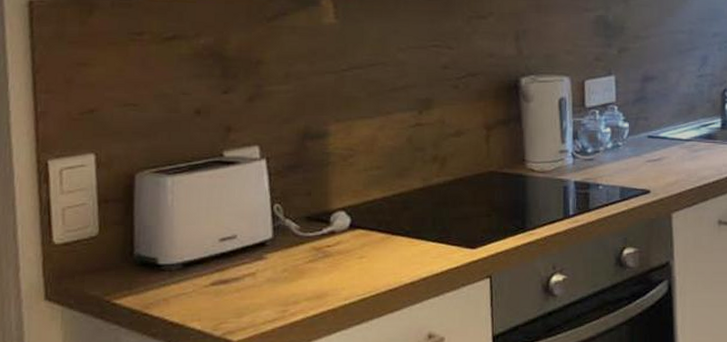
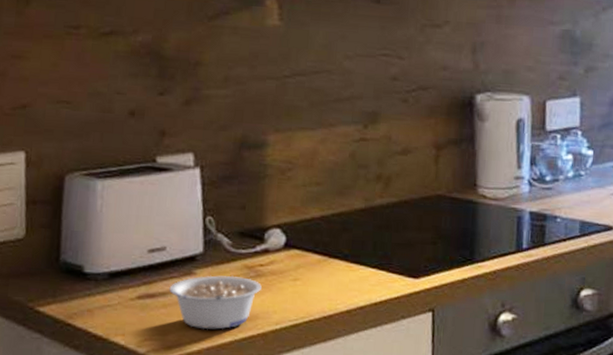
legume: none [241,257,330,310] -> present [169,275,262,330]

